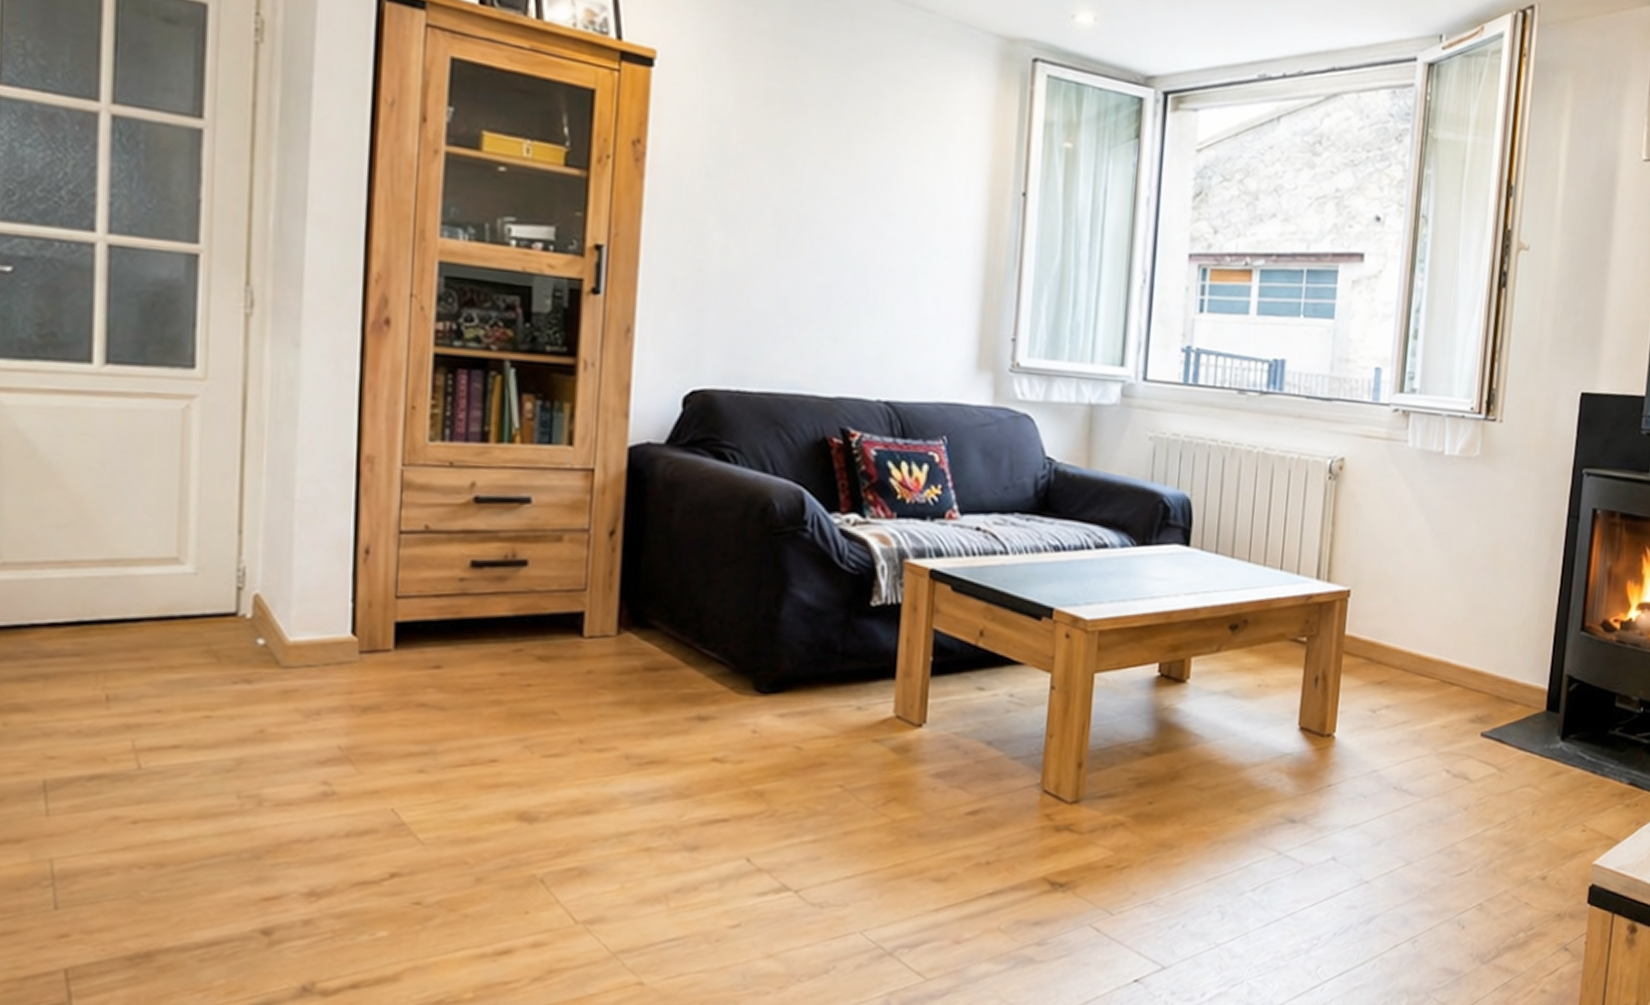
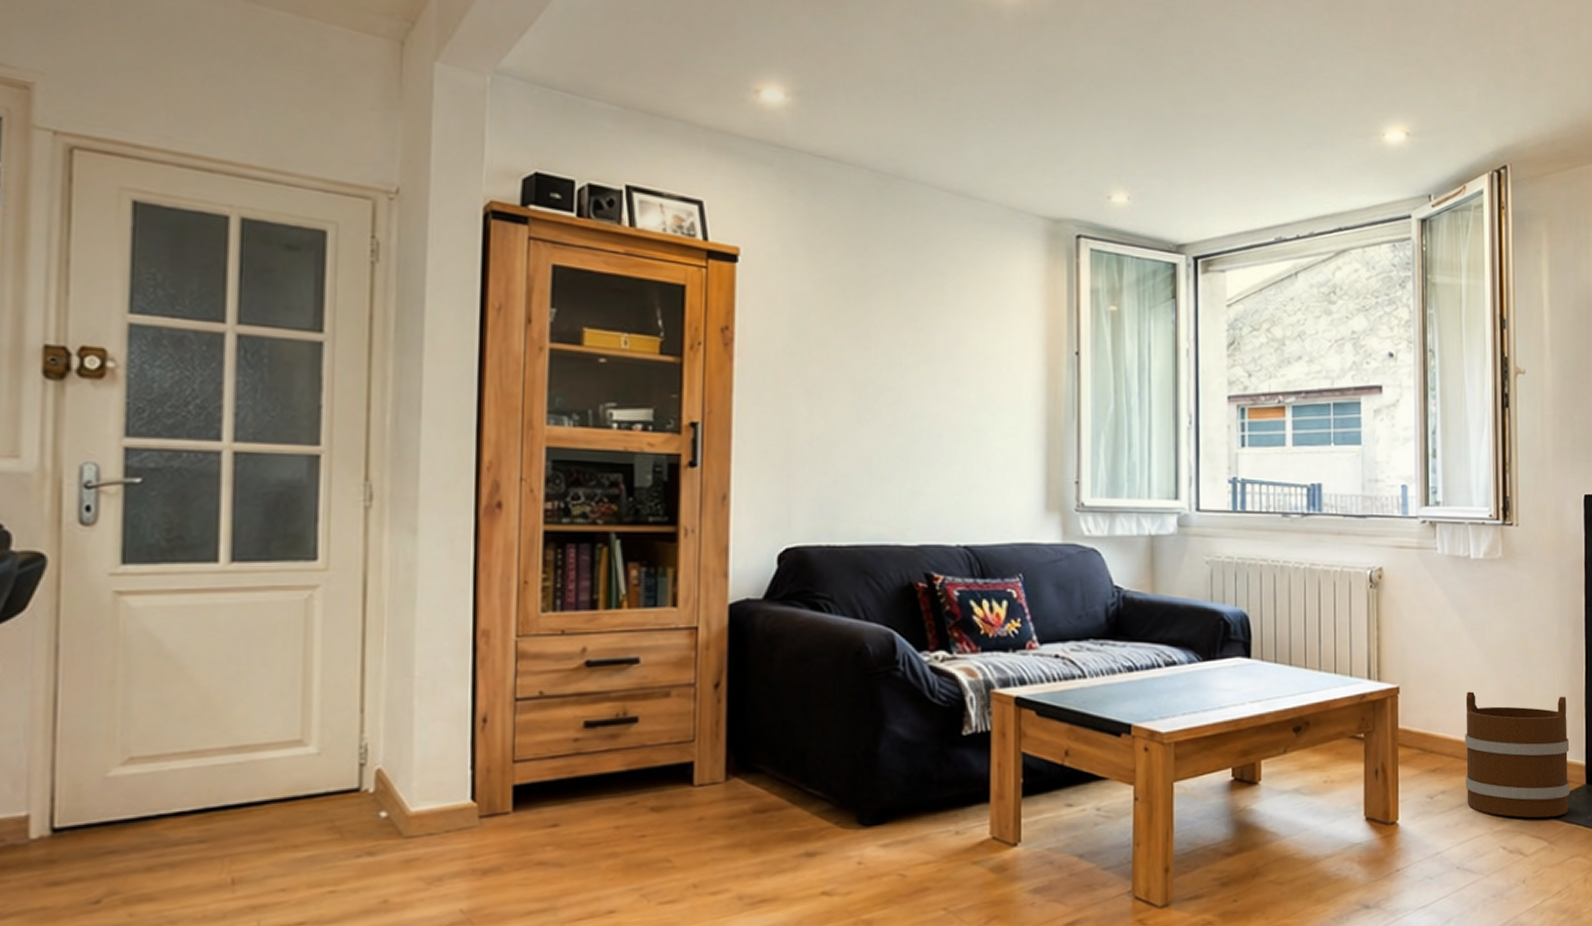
bucket: none [1412,600,1535,743] -> present [1465,691,1570,818]

